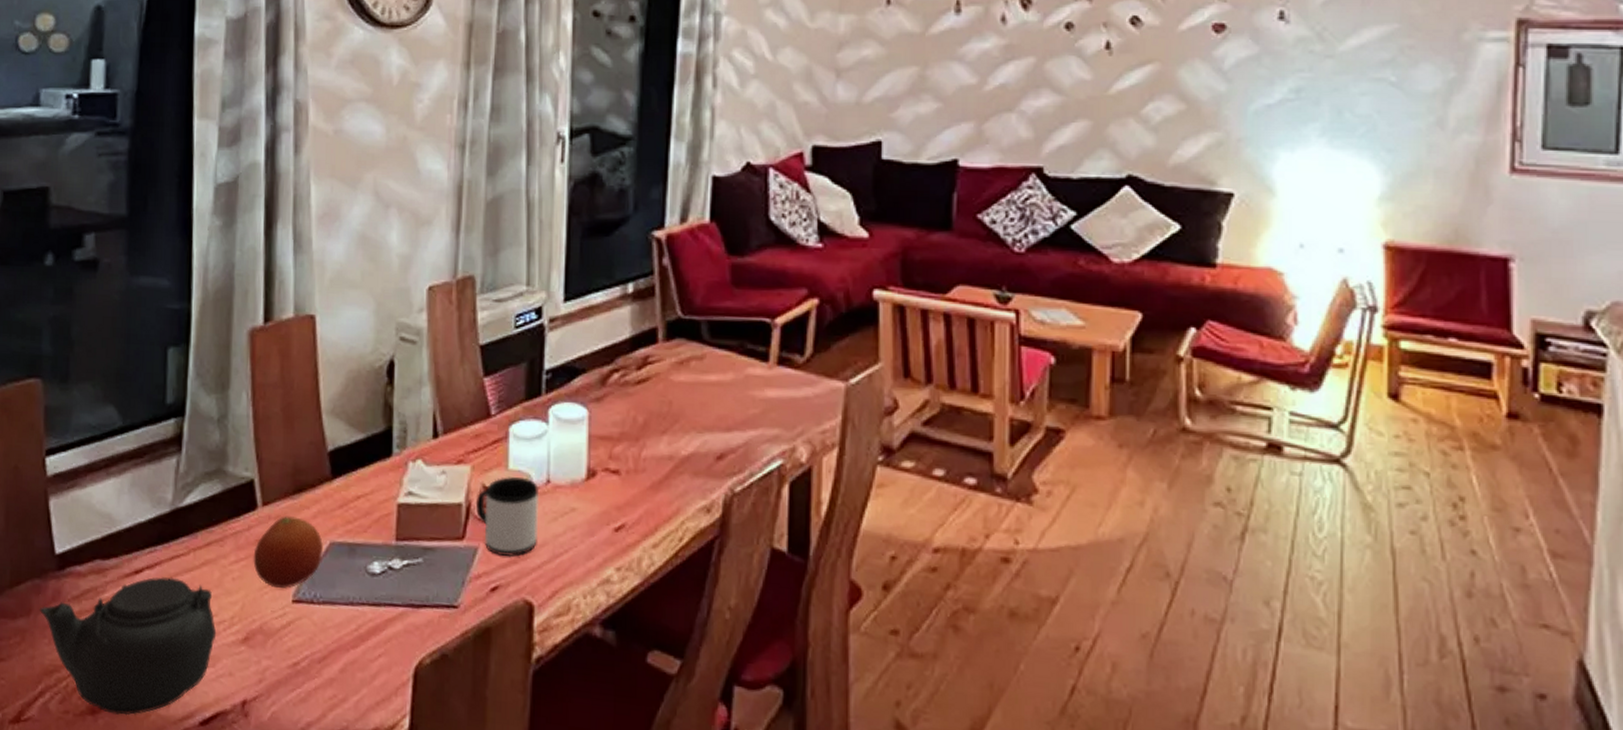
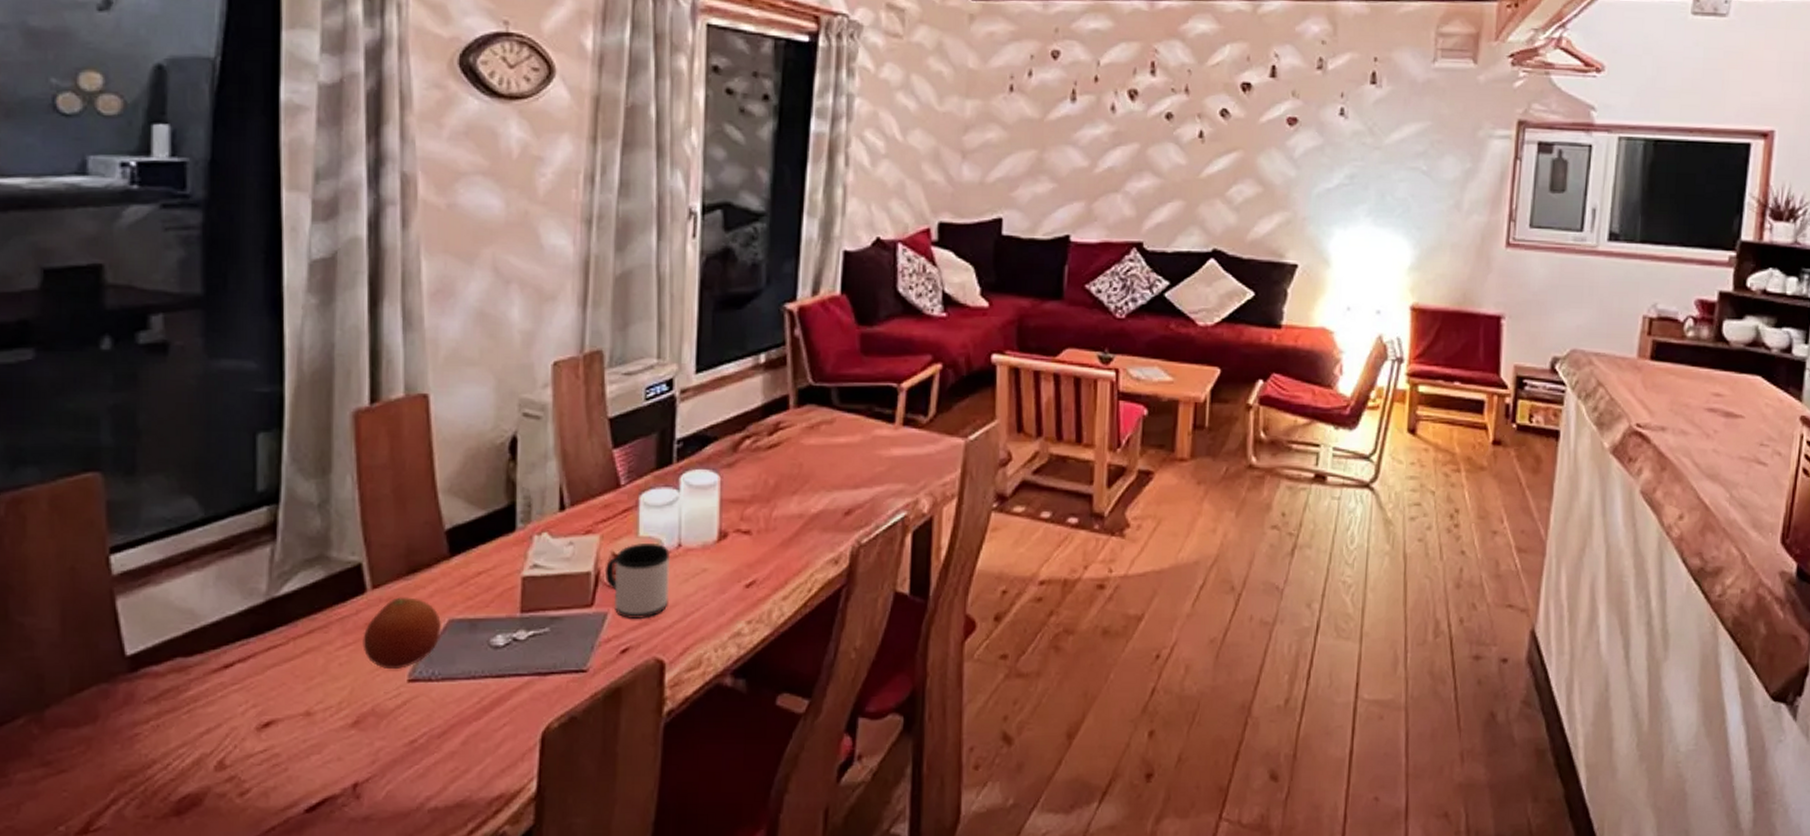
teapot: present [39,576,217,716] -> none [108,668,322,812]

